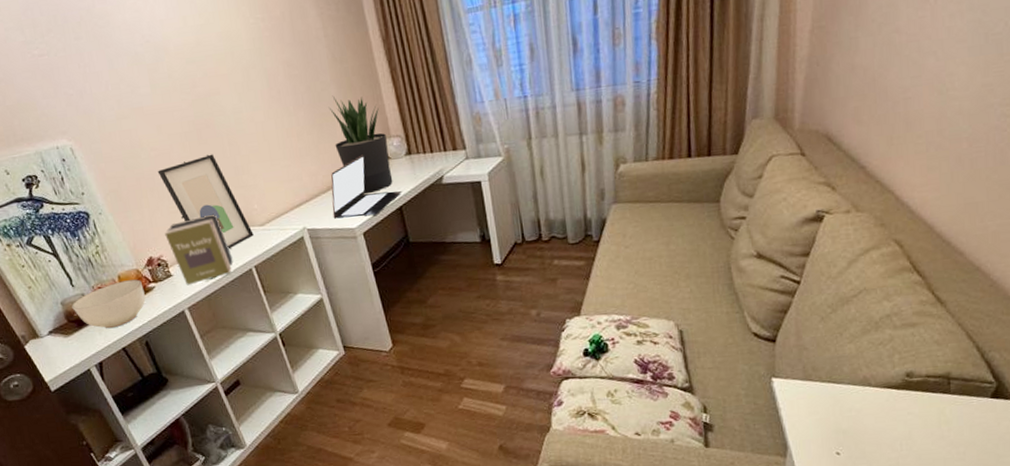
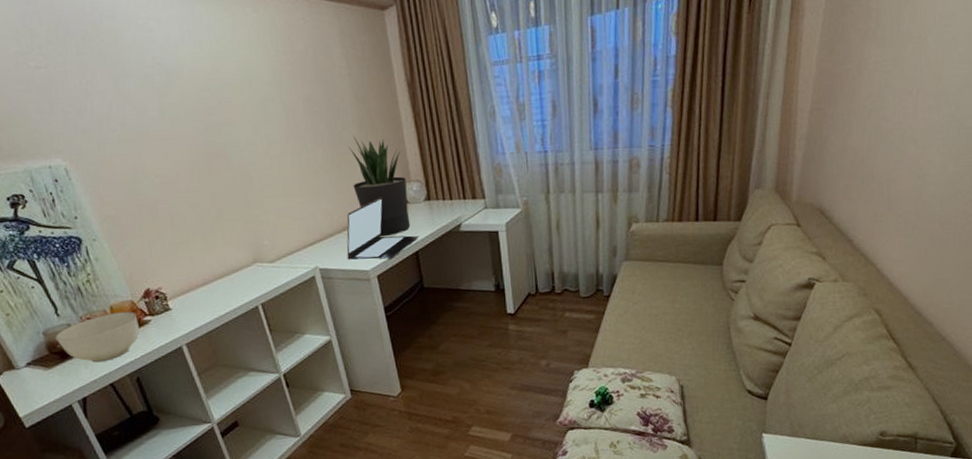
picture frame: present [157,154,254,250] -> none [161,185,262,285]
books: present [165,214,233,286] -> none [165,247,239,321]

